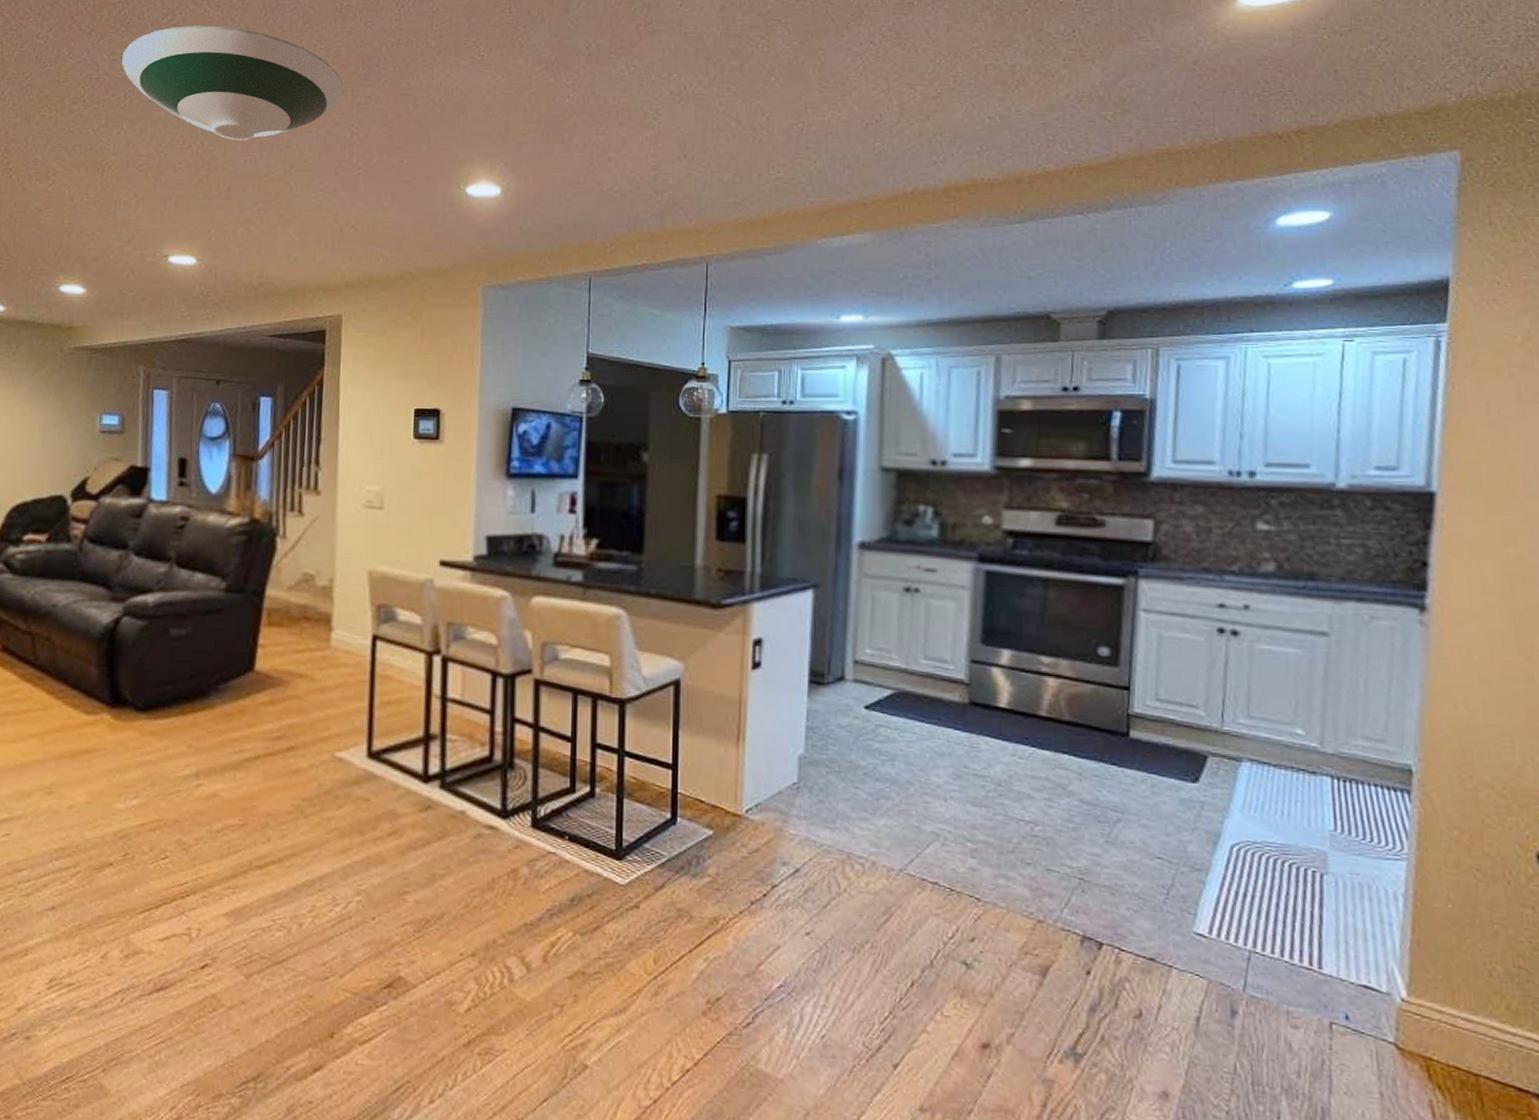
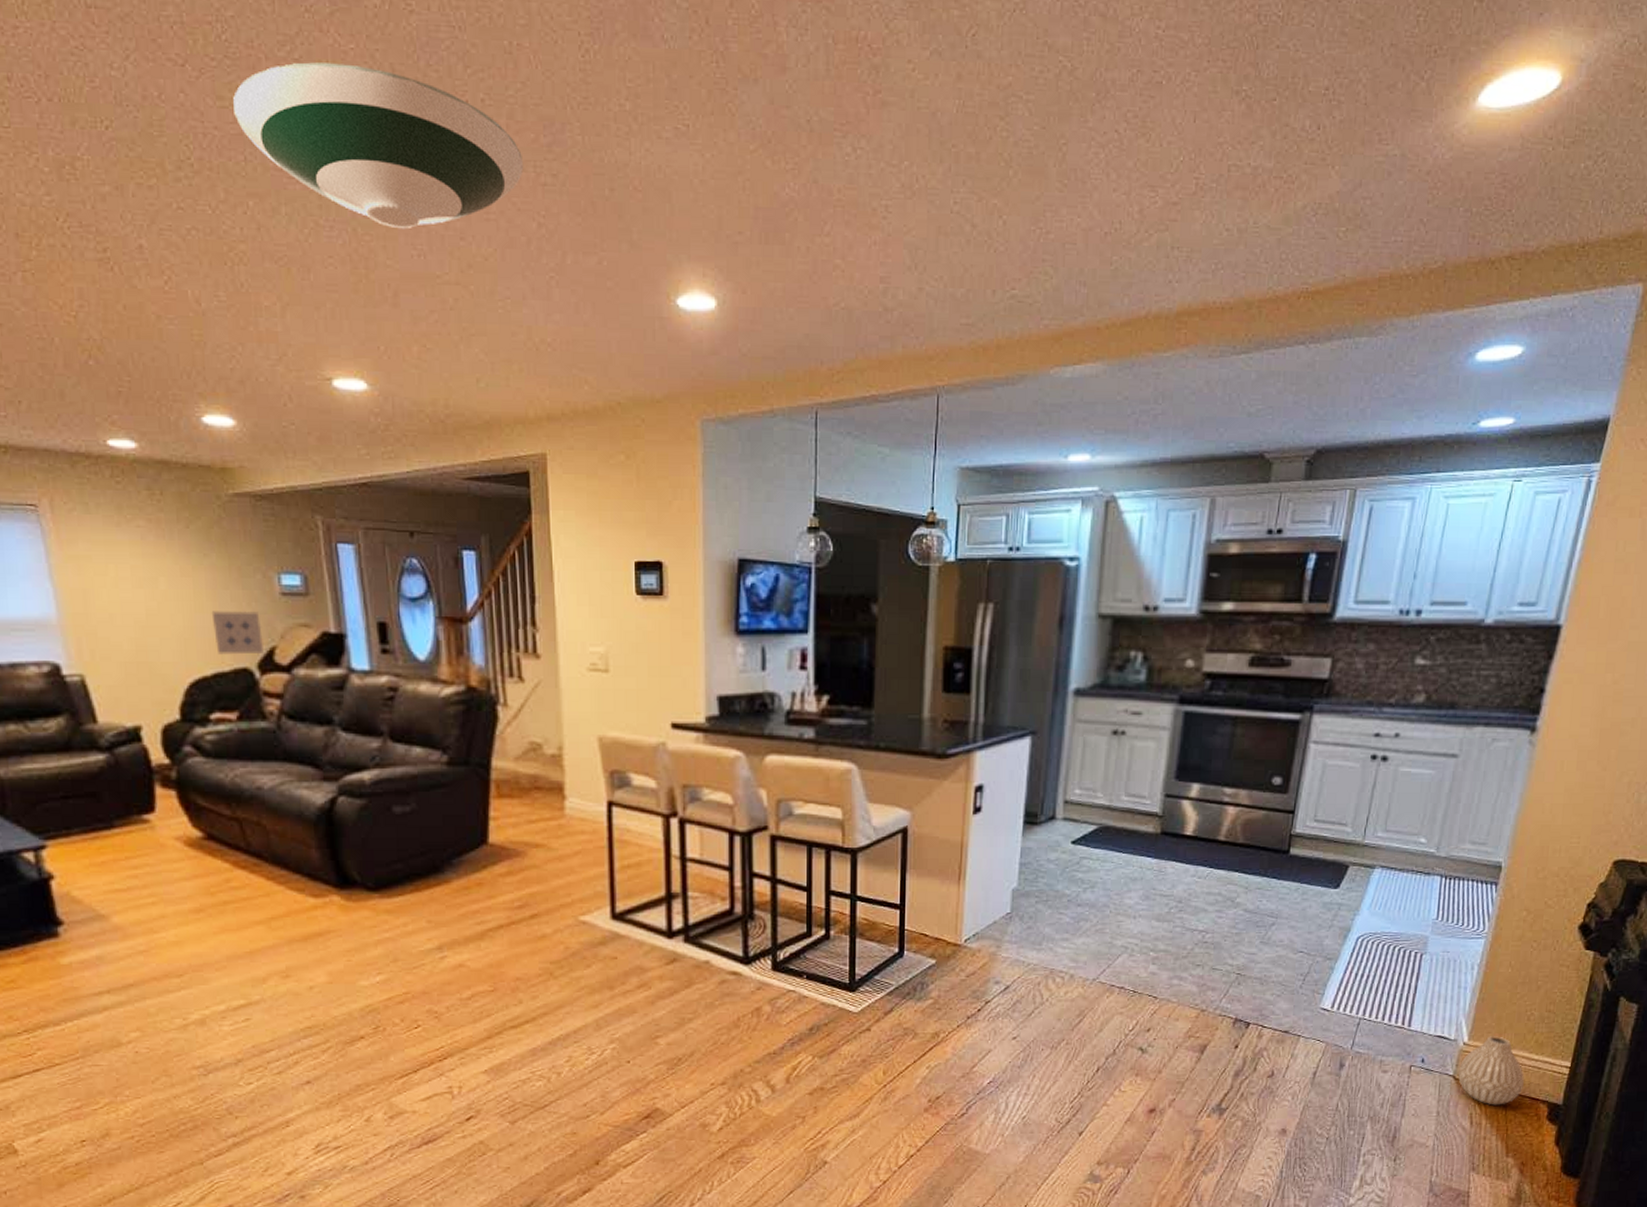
wall art: none [39,445,80,484] -> present [211,611,263,655]
vase: none [1399,993,1502,1094] -> present [1457,1036,1524,1106]

